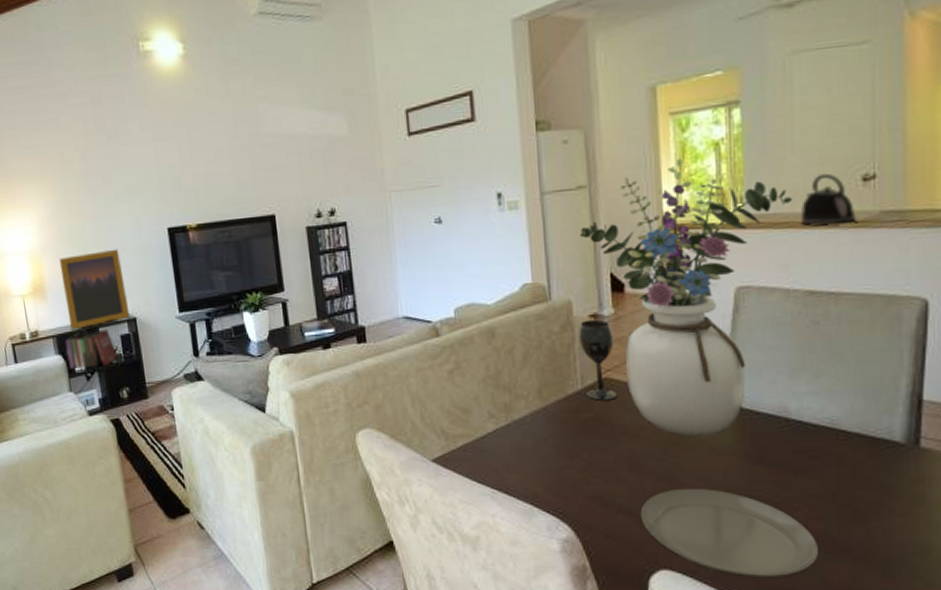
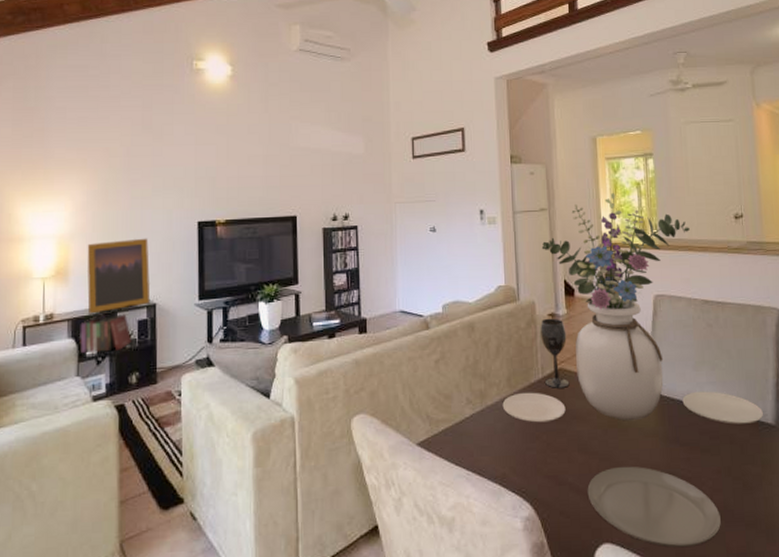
plate: none [532,405,613,439] -> present [502,392,566,423]
plate: none [771,402,890,442] -> present [682,391,764,424]
kettle: present [800,173,856,227] -> none [695,211,732,251]

